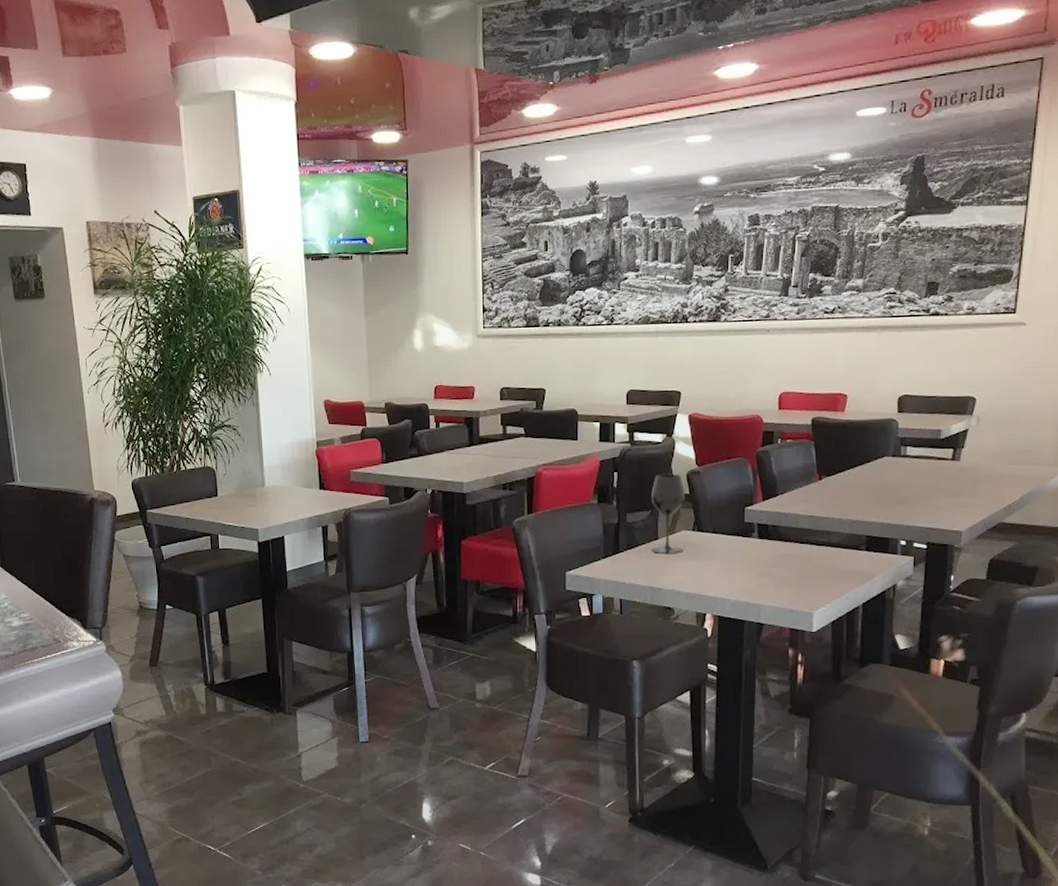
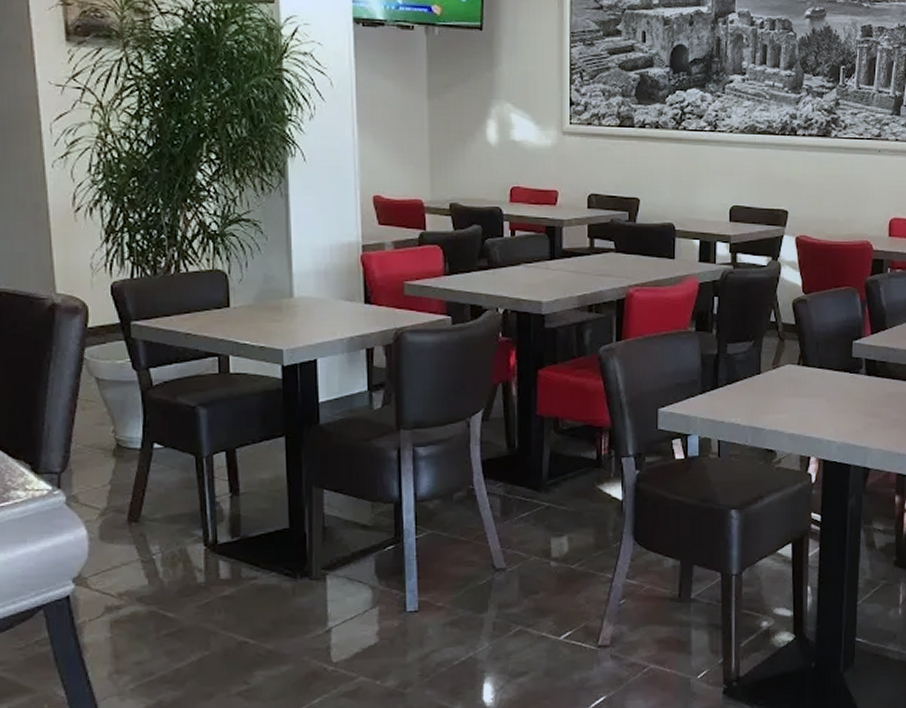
wineglass: present [651,474,685,555] -> none [752,301,790,391]

